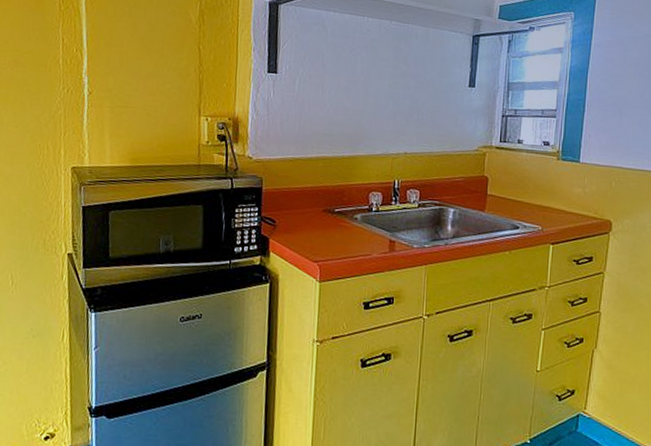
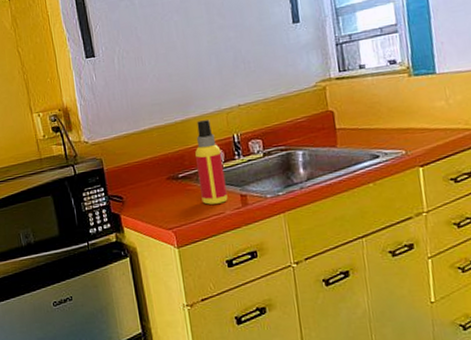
spray bottle: none [352,160,380,245] -> present [195,120,228,205]

